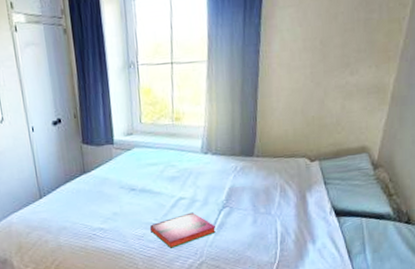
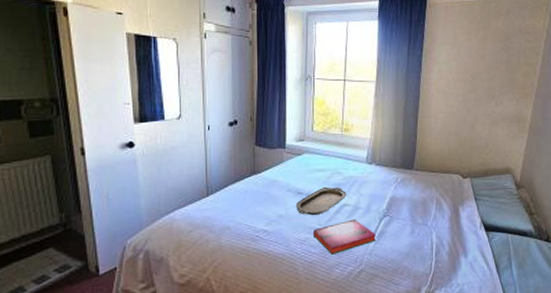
serving tray: none [130,180,182,211] -> present [297,186,347,215]

